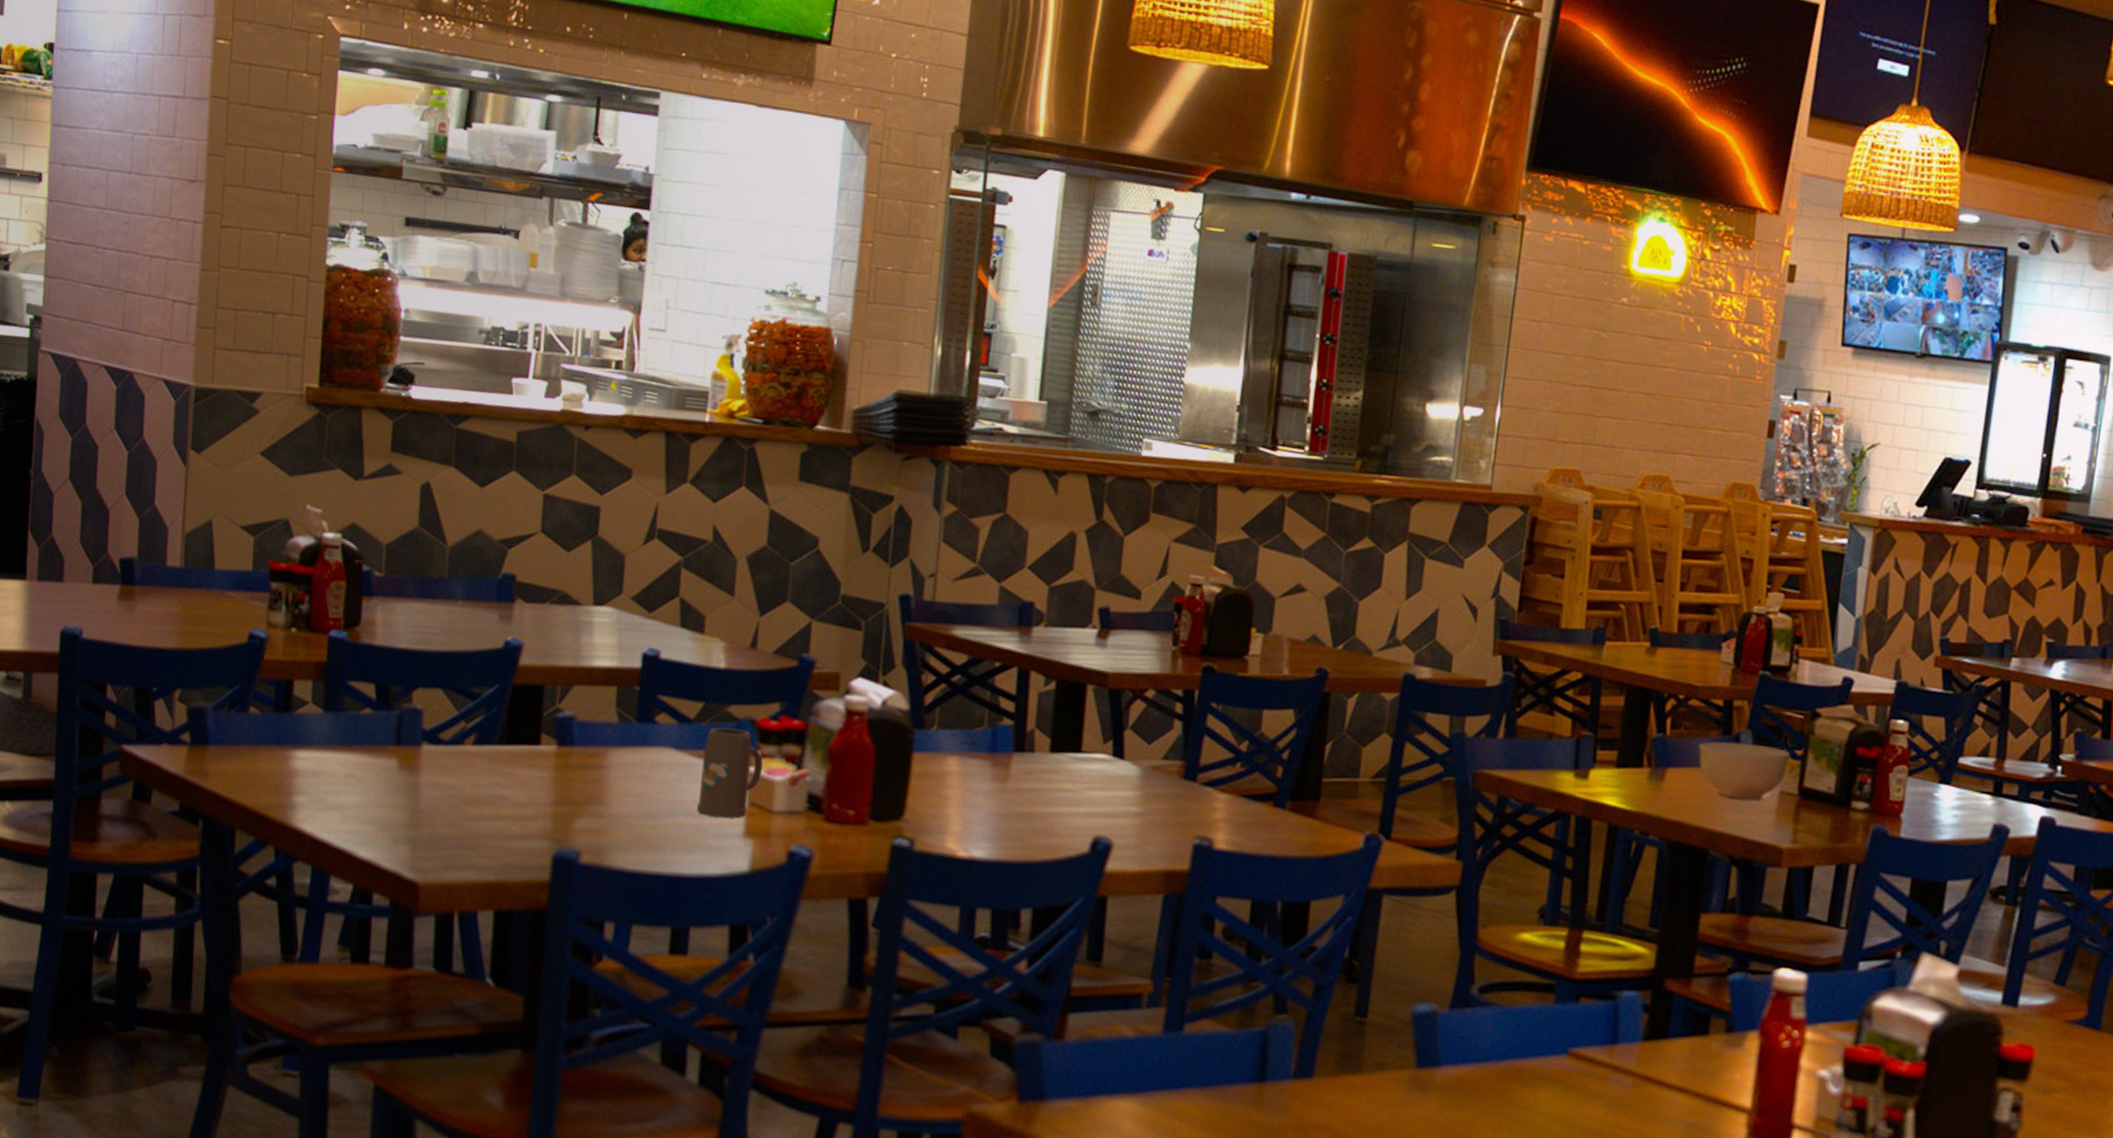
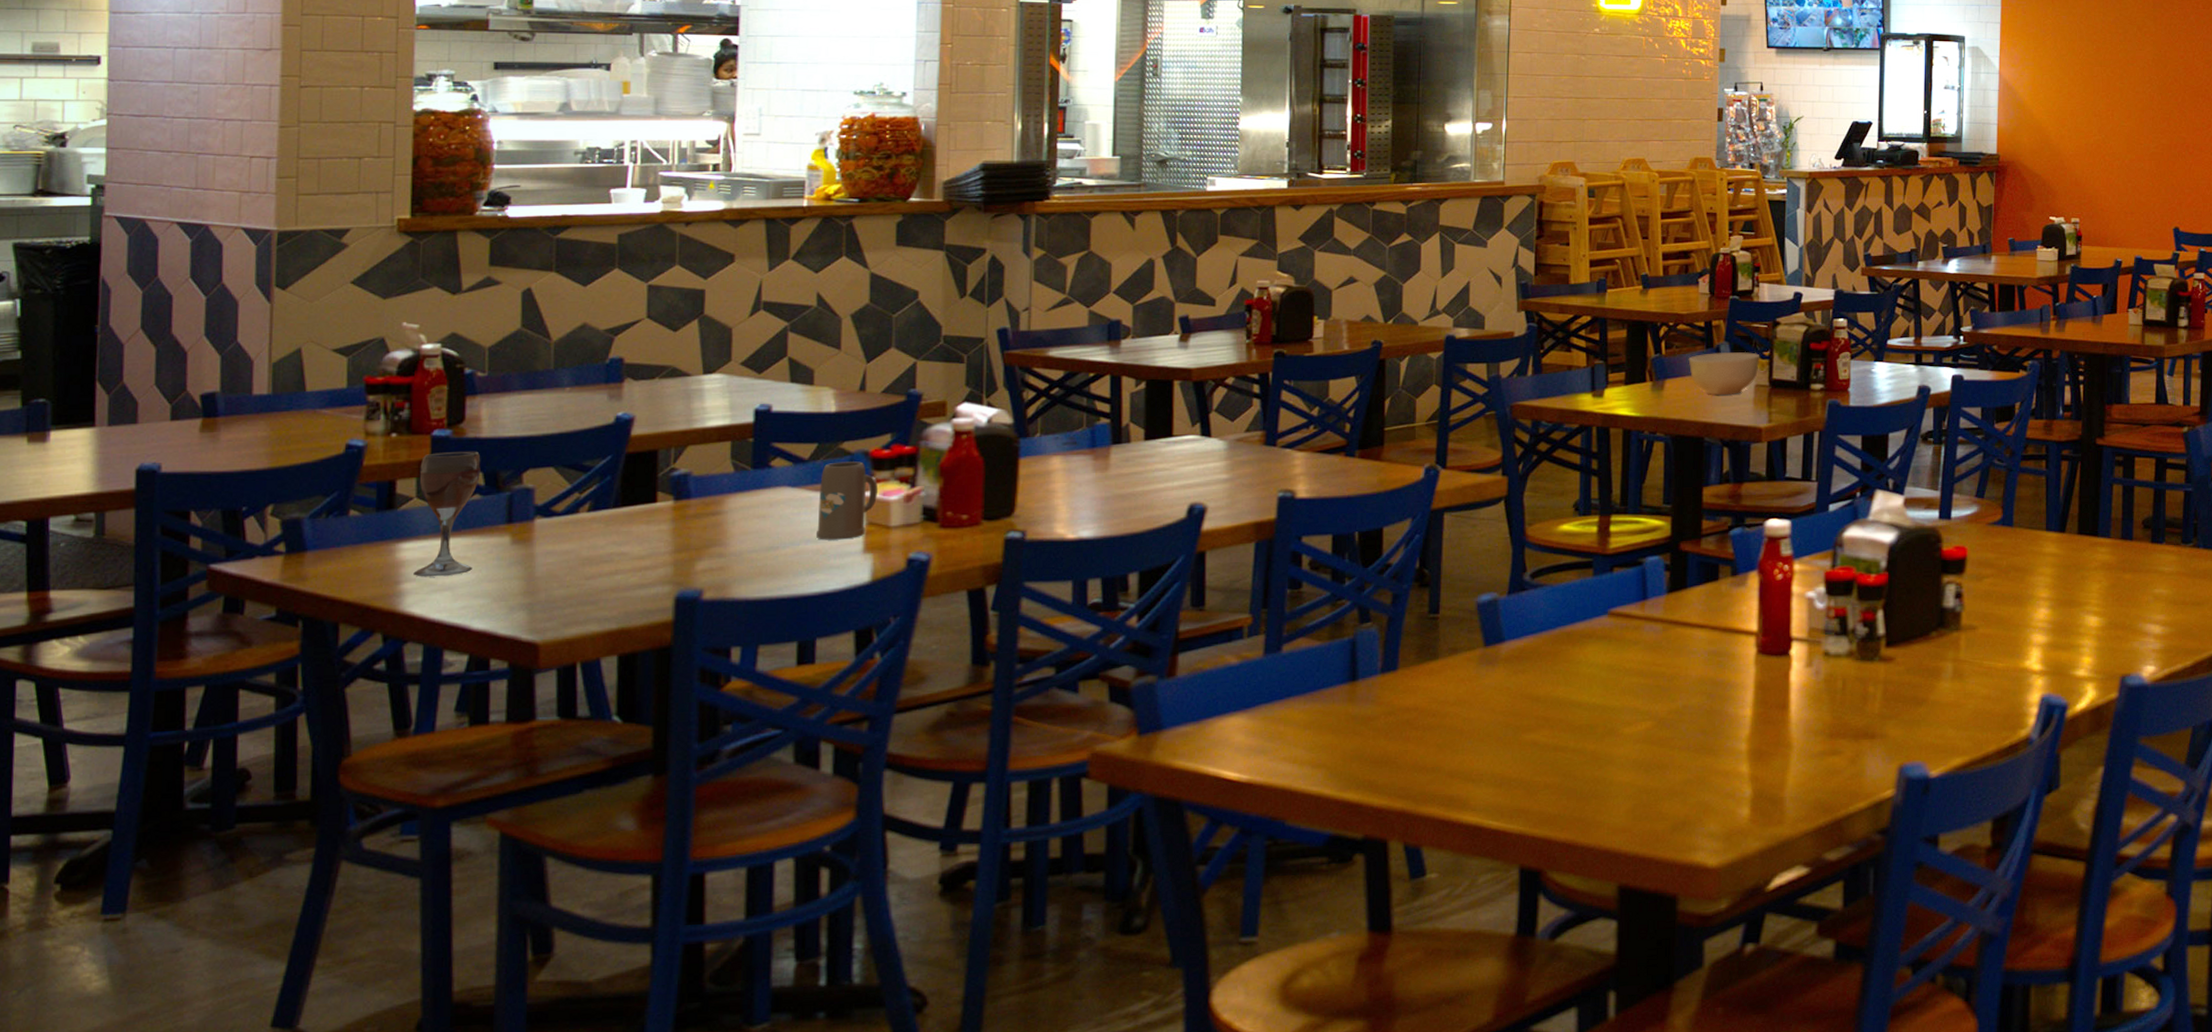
cup: none [306,655,374,795] -> present [413,451,481,577]

